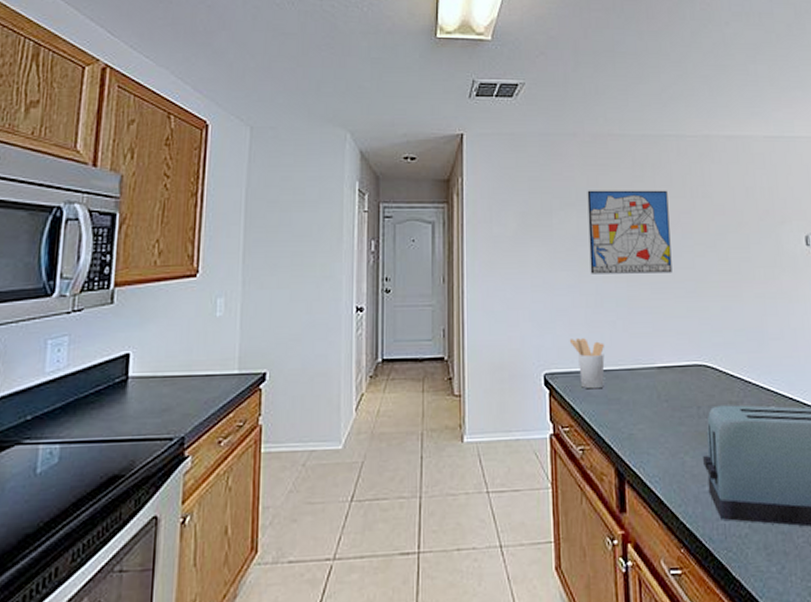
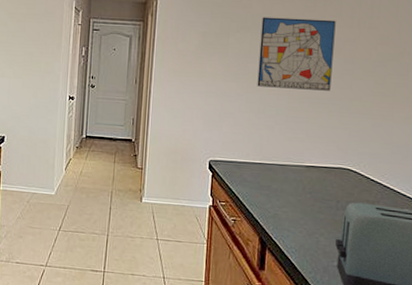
utensil holder: present [569,338,605,389] -> none [232,136,262,177]

